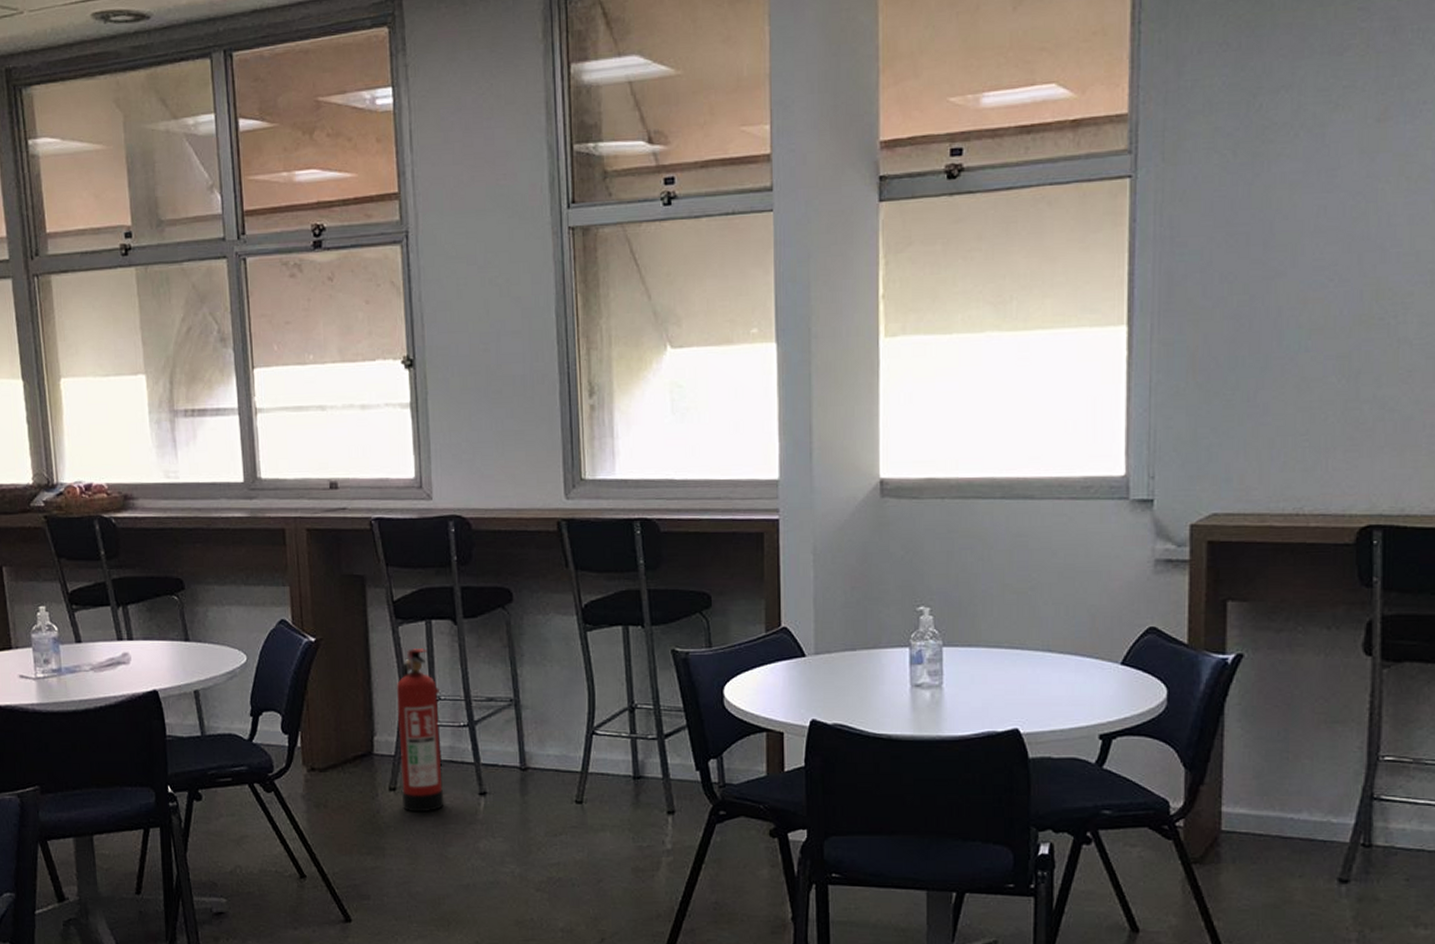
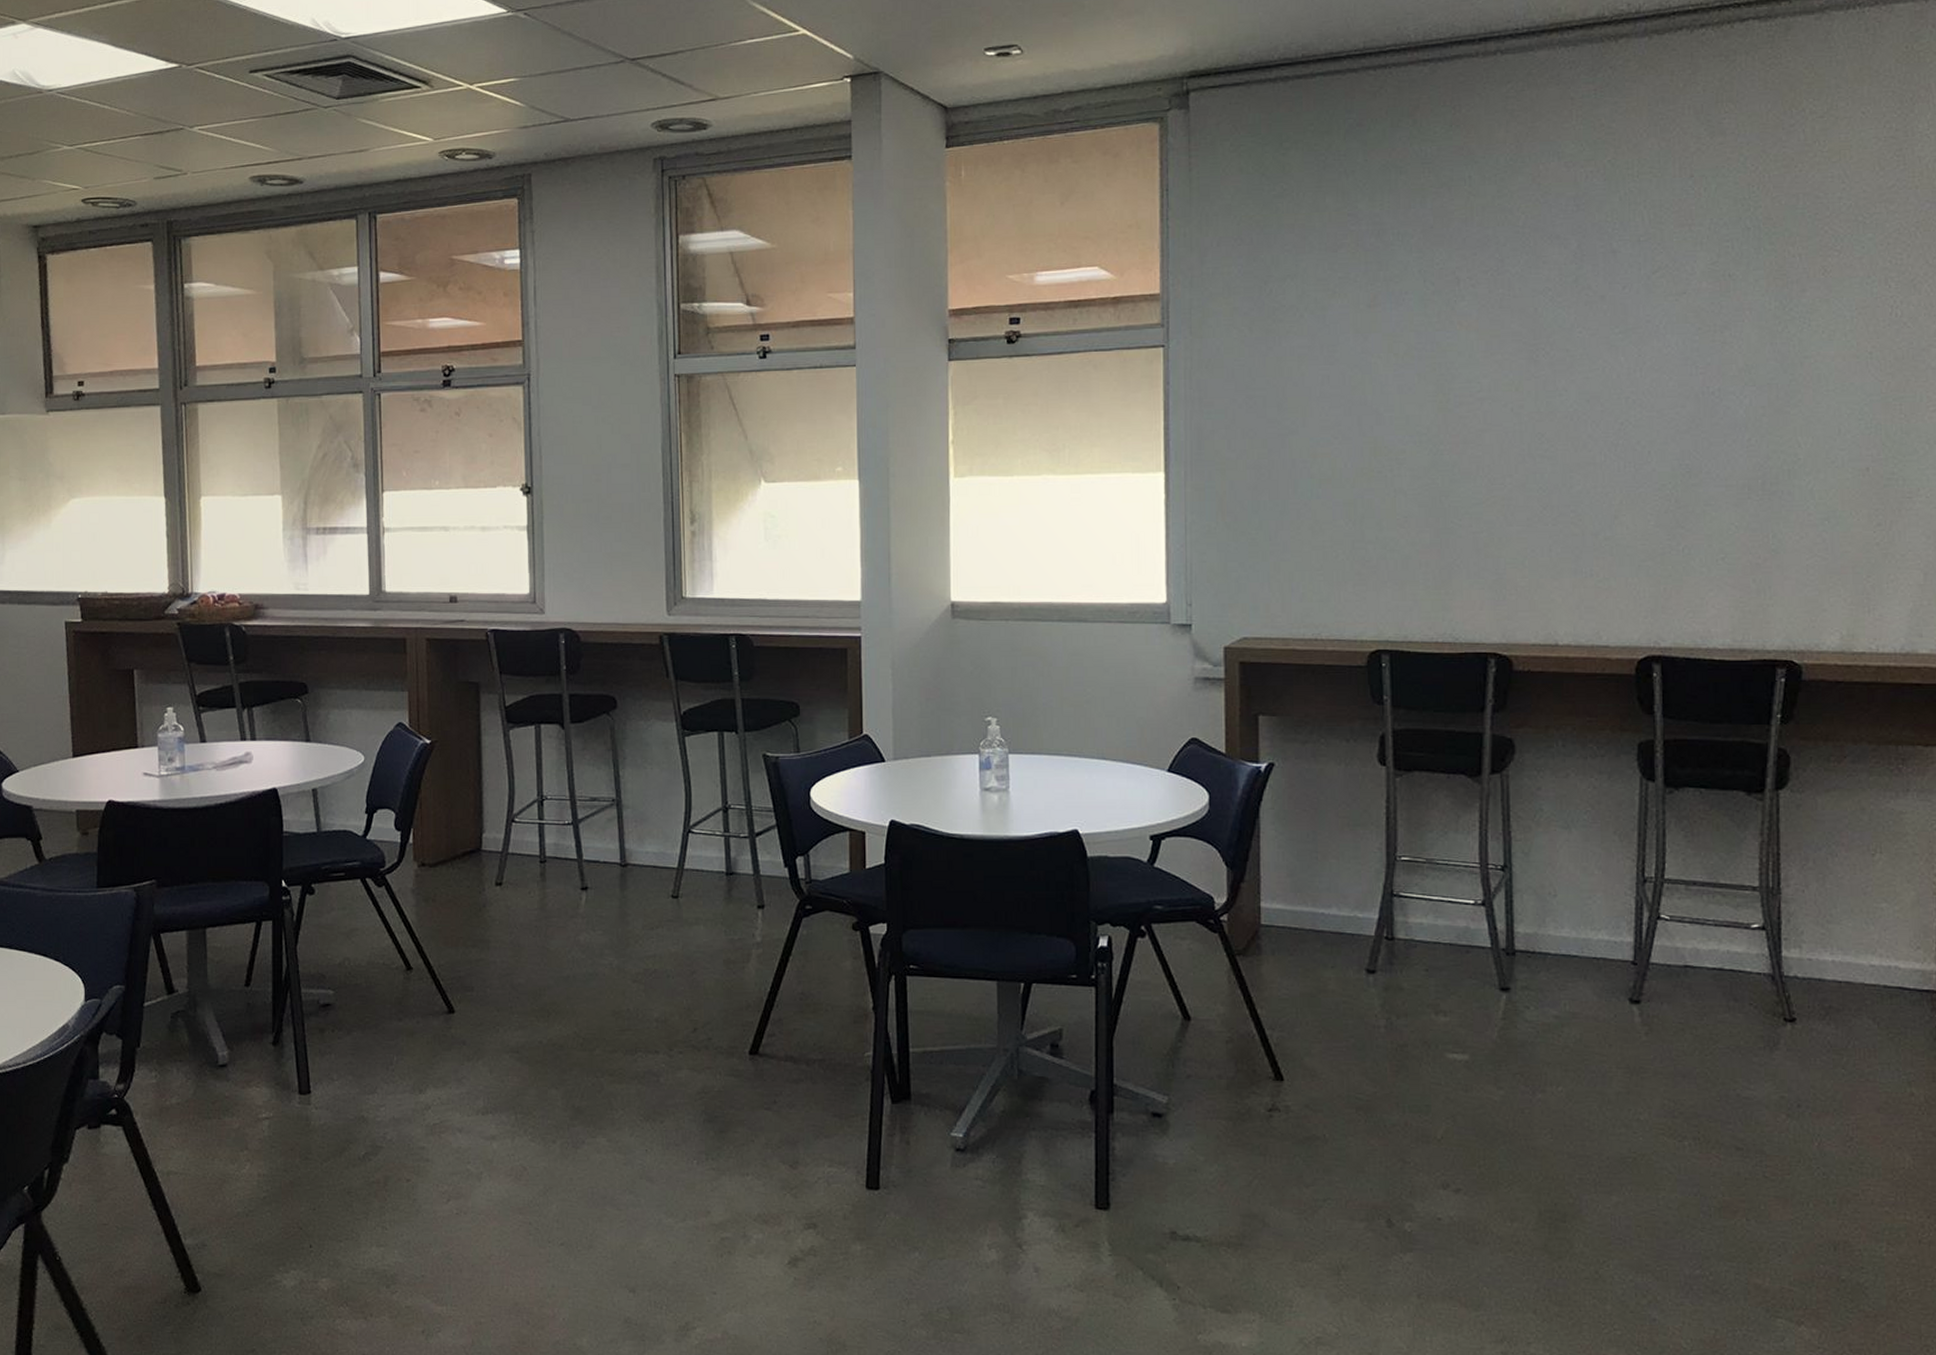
fire extinguisher: present [396,648,444,813] -> none [505,751,548,907]

